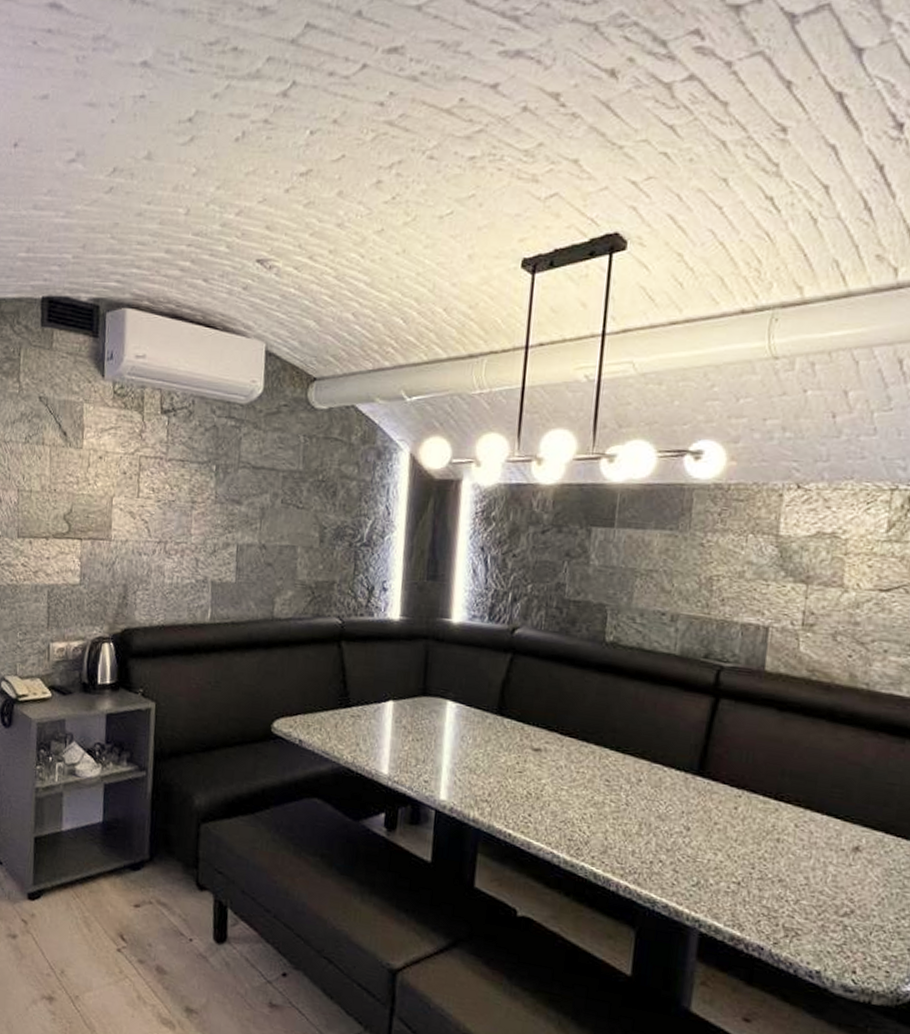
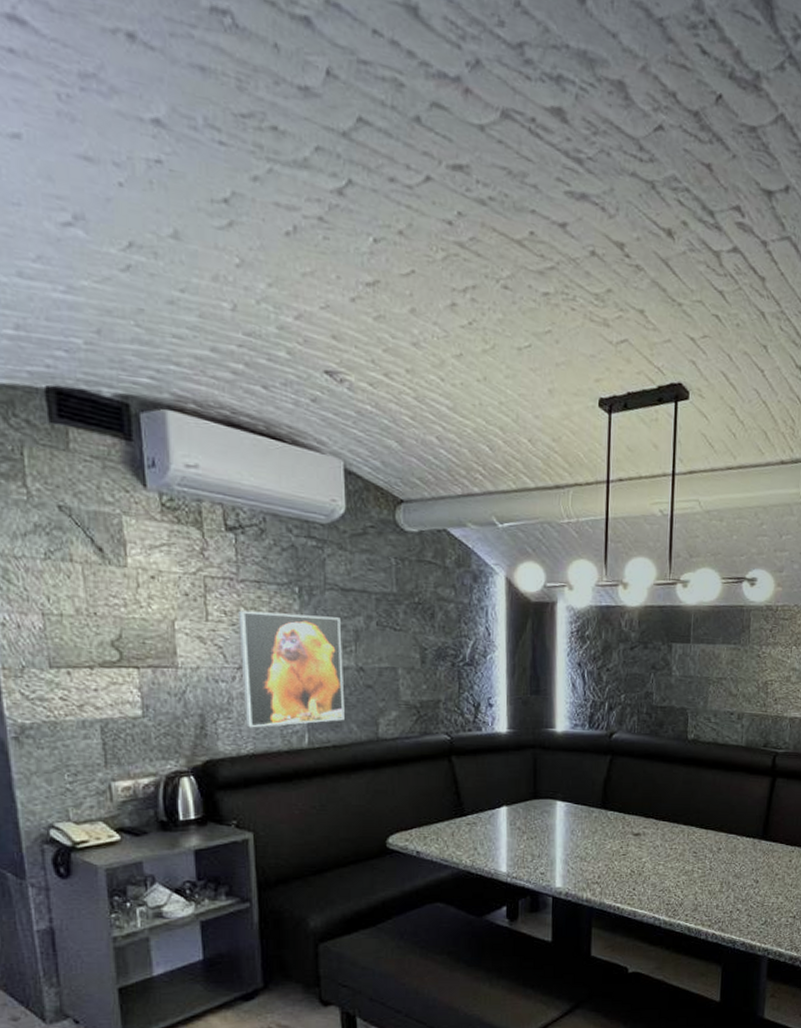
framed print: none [159,487,250,600] -> present [237,610,345,728]

